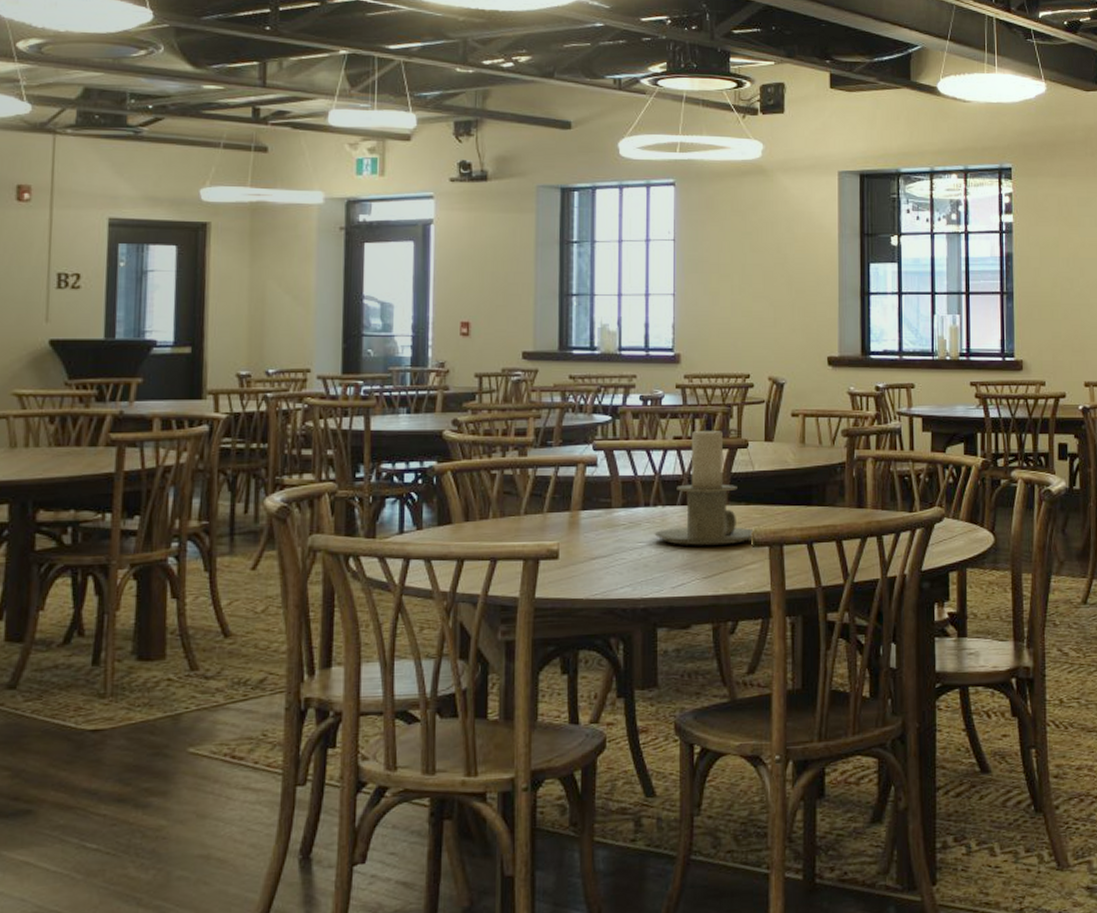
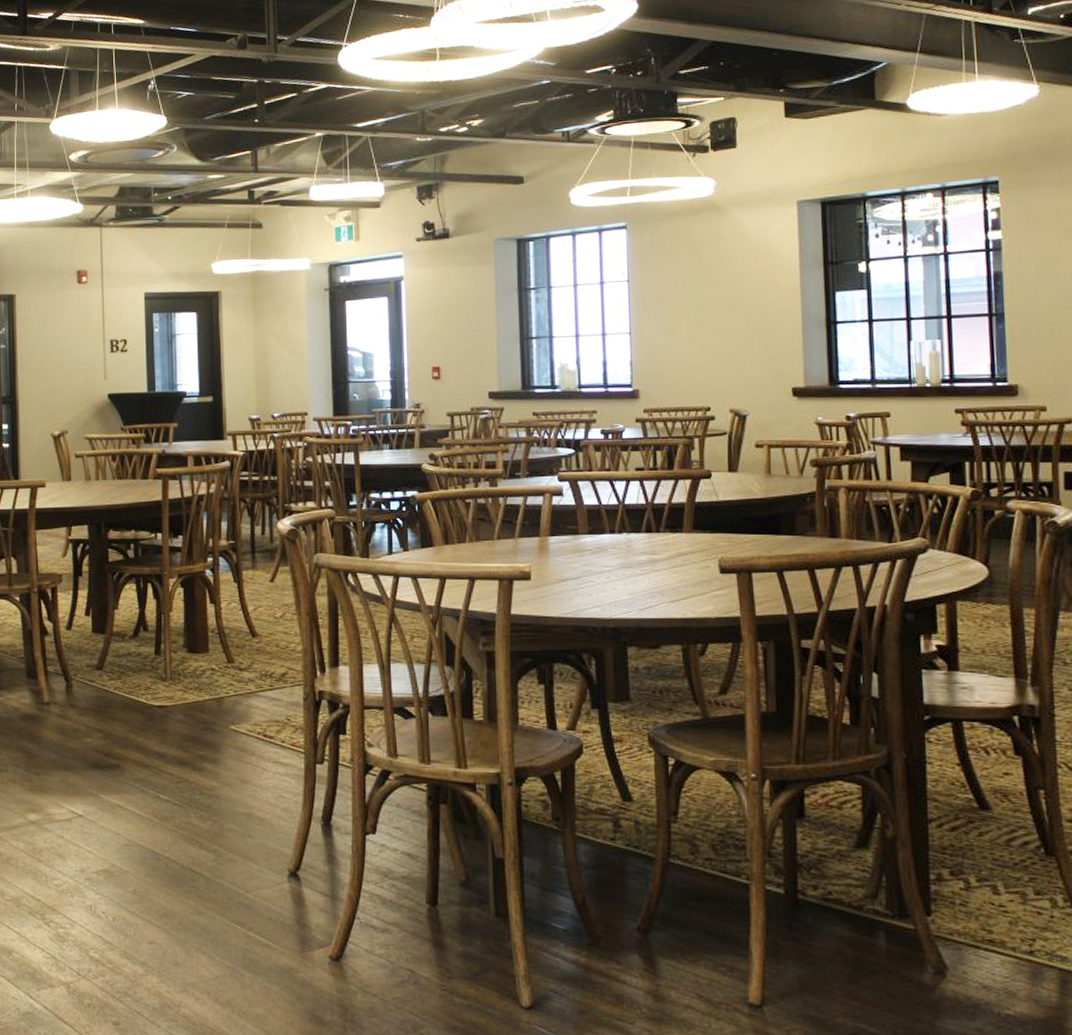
candle holder: present [654,430,754,546] -> none [620,461,721,571]

